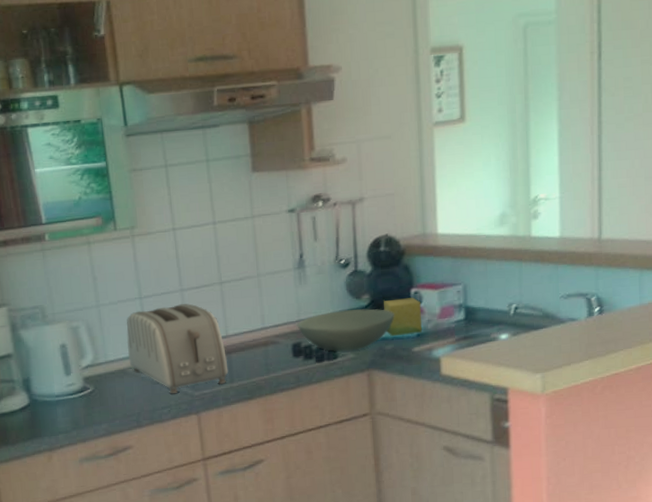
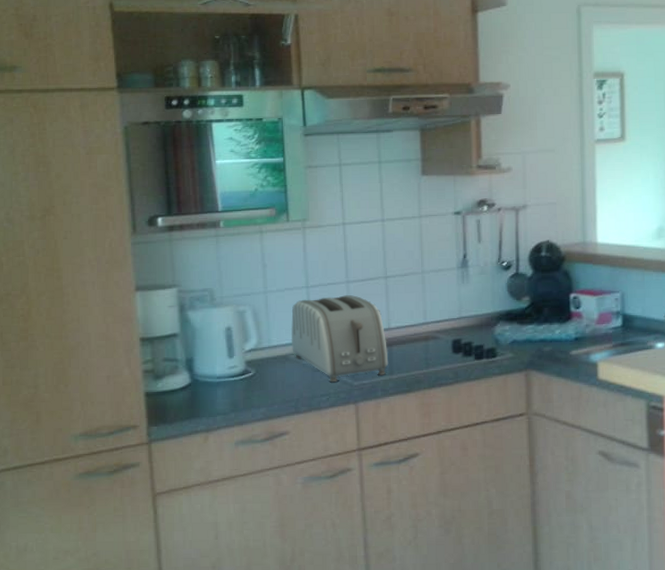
bowl: present [297,309,395,352] -> none [458,310,553,351]
sponge: present [384,297,422,337] -> none [543,302,580,339]

